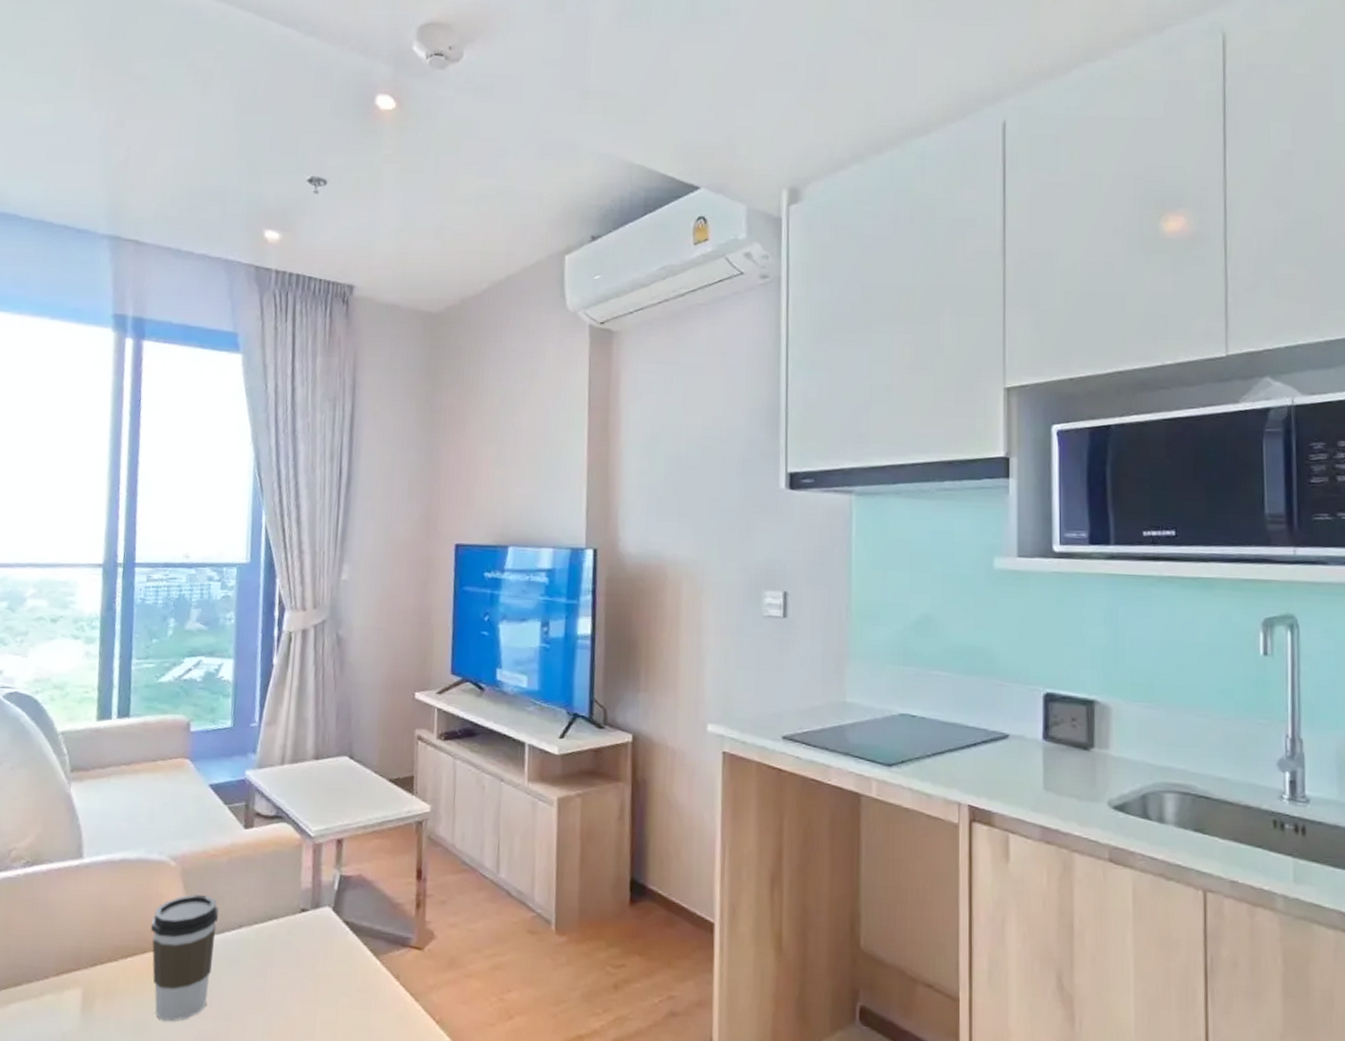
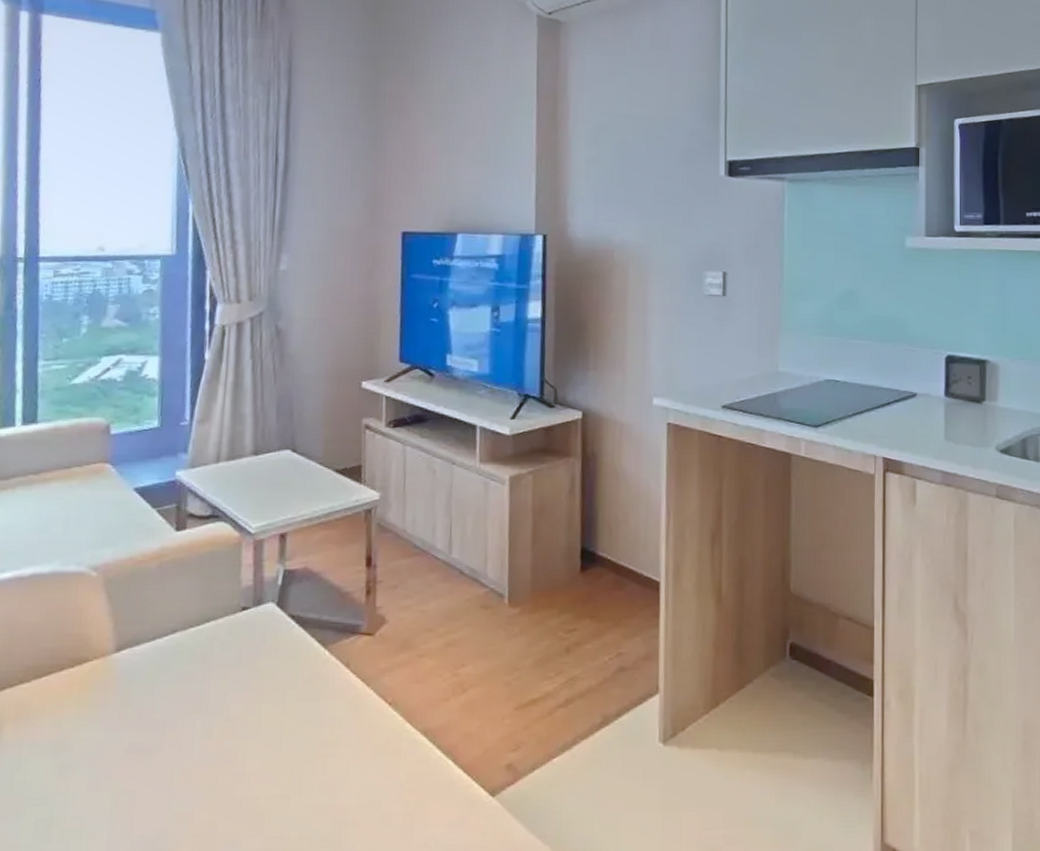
coffee cup: present [150,894,219,1021] -> none [68,604,149,737]

